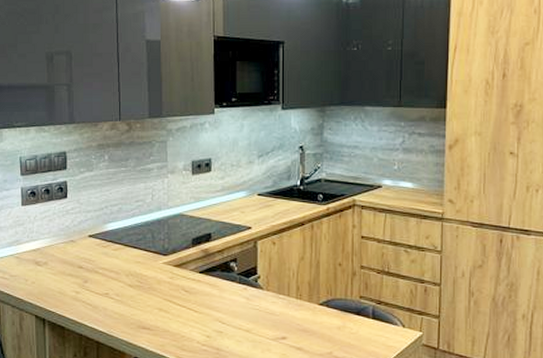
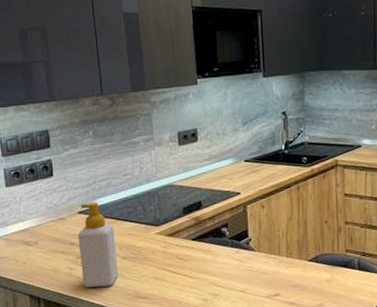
soap bottle: none [86,227,123,314] -> present [77,203,118,288]

